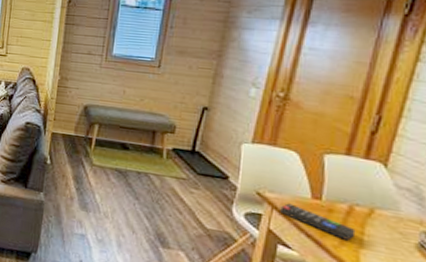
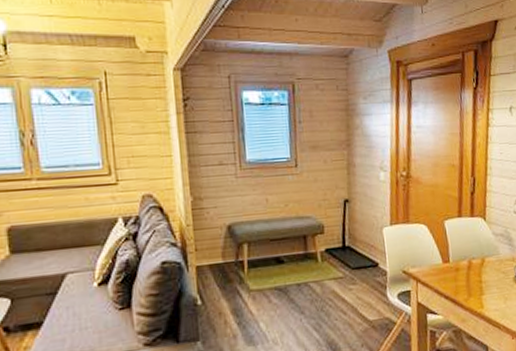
remote control: present [280,203,356,241] -> none [423,273,477,292]

